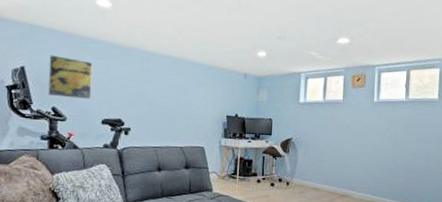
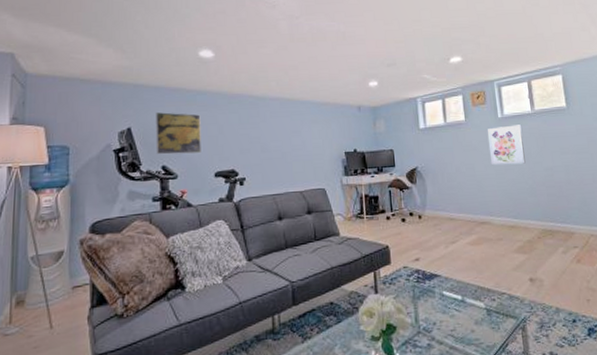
wall art: none [360,110,393,147] -> present [488,124,526,166]

